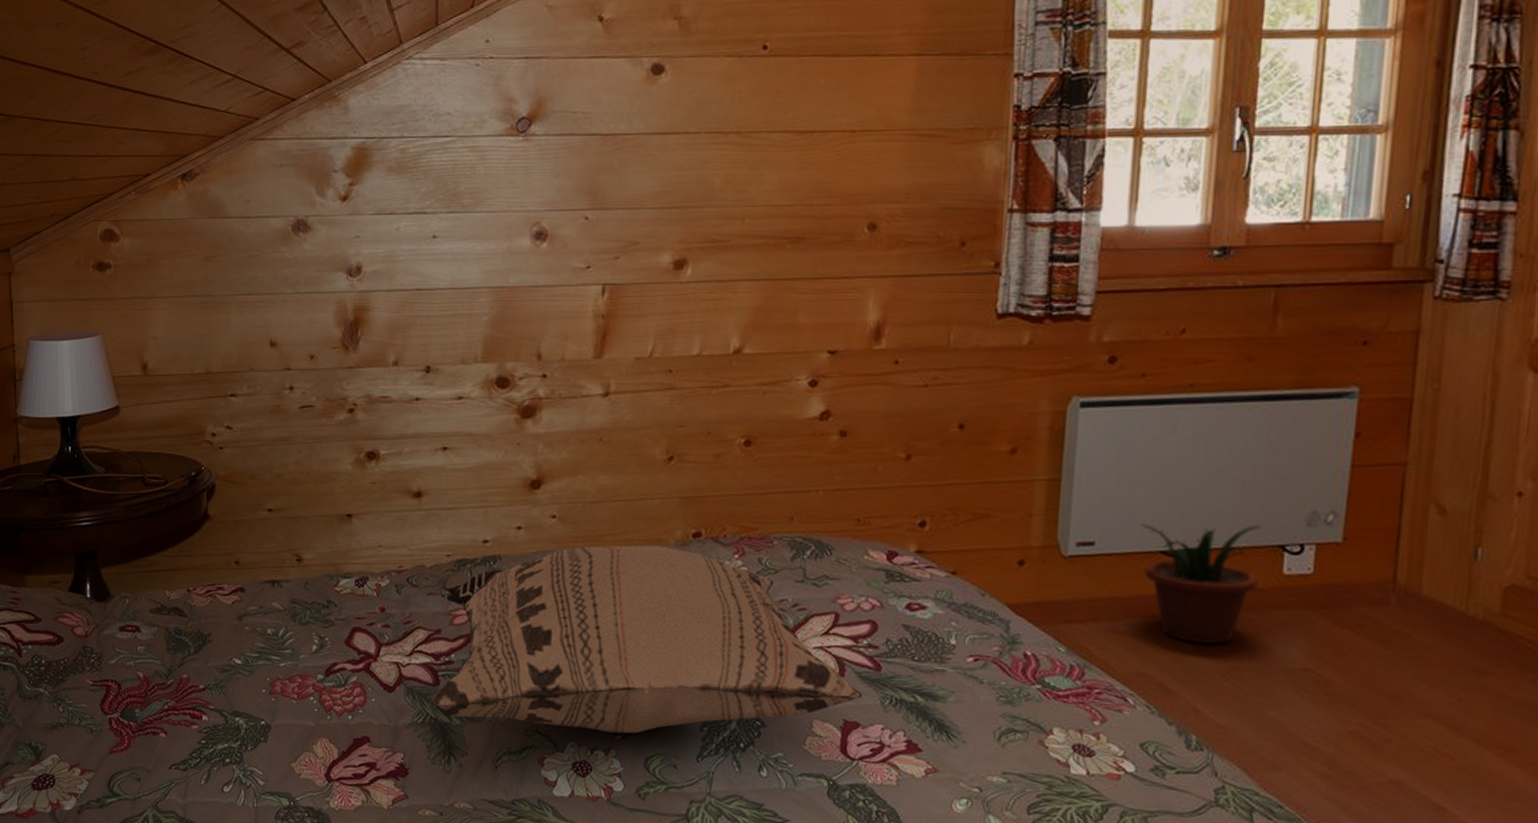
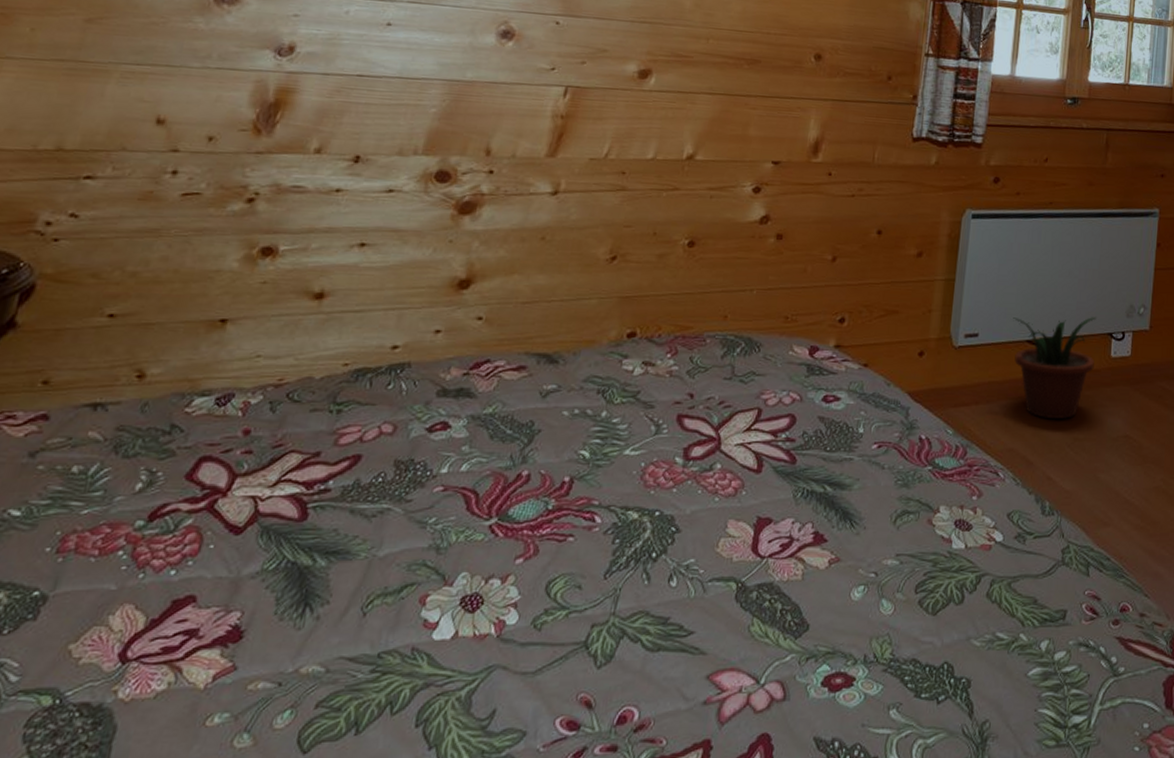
decorative pillow: present [429,544,863,734] -> none [289,346,777,559]

